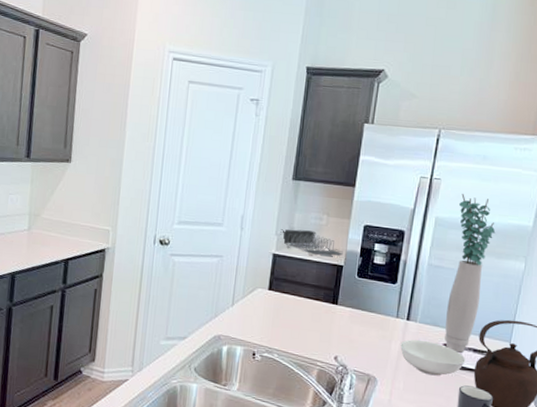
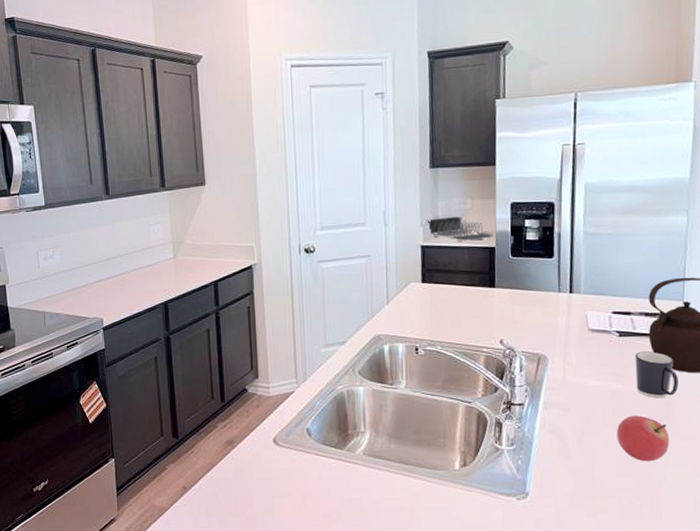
bowl: present [400,340,466,376] -> none [567,312,638,346]
vase: present [444,194,496,353] -> none [608,155,651,319]

